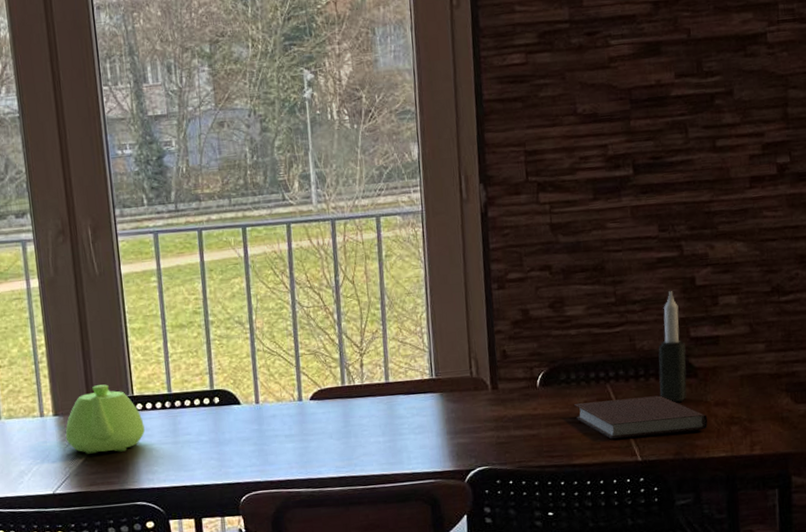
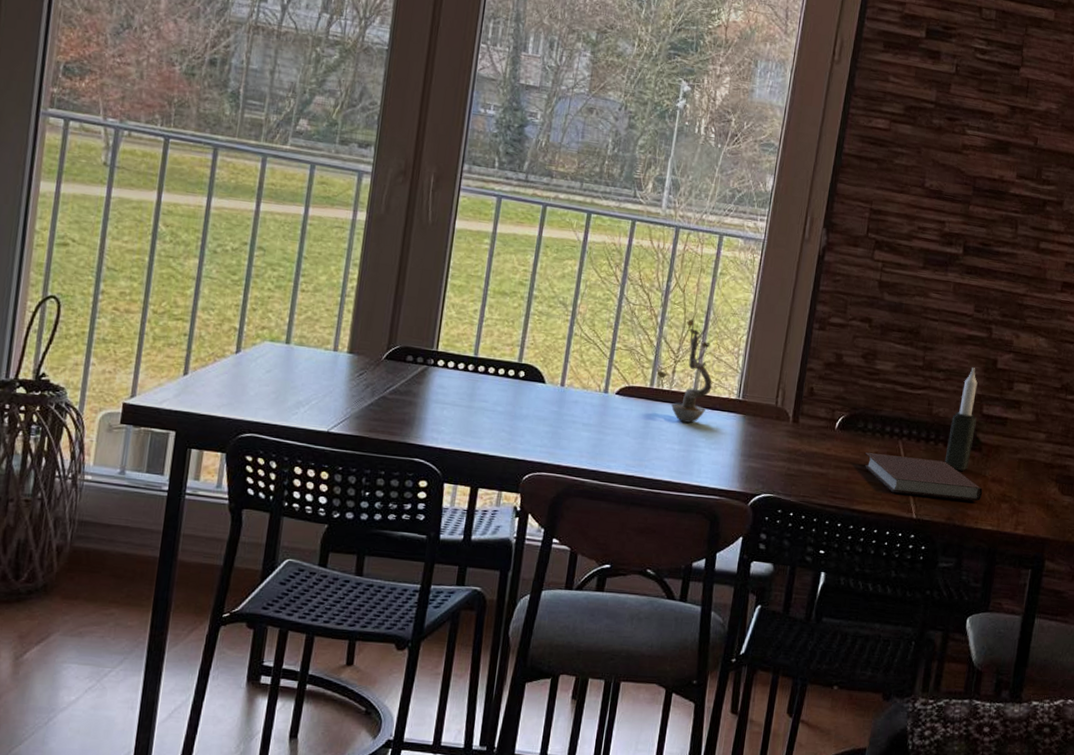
teapot: present [65,384,145,454] -> none [355,332,442,405]
plant: none [346,292,403,413] -> present [657,307,718,423]

